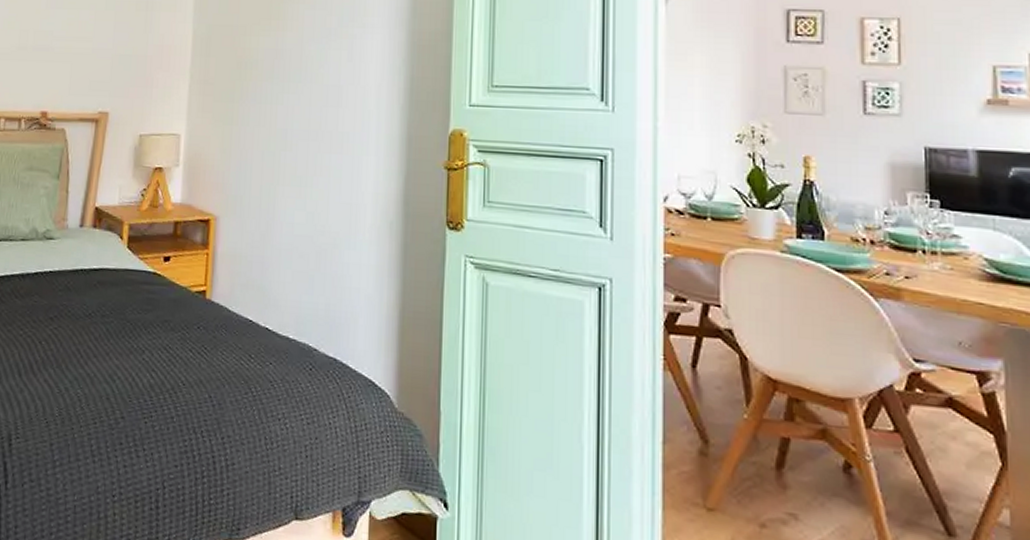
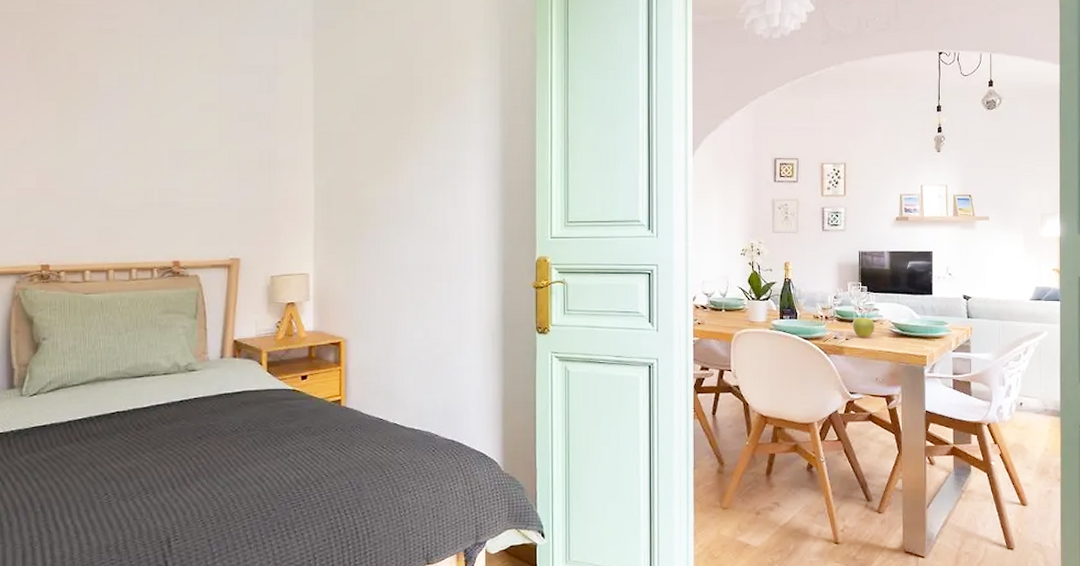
fruit: none [916,245,954,278] -> present [853,316,874,338]

